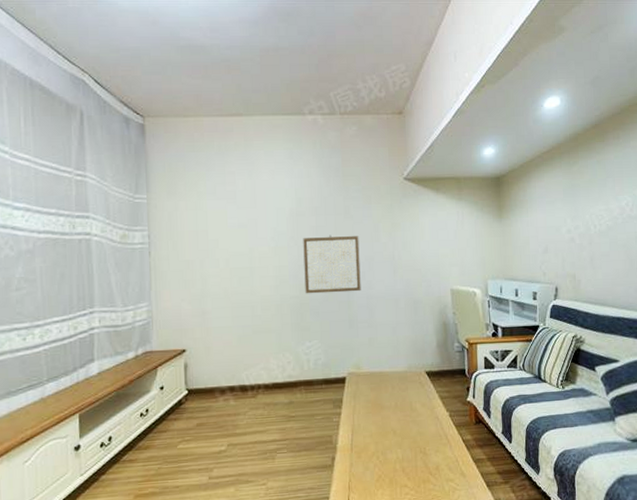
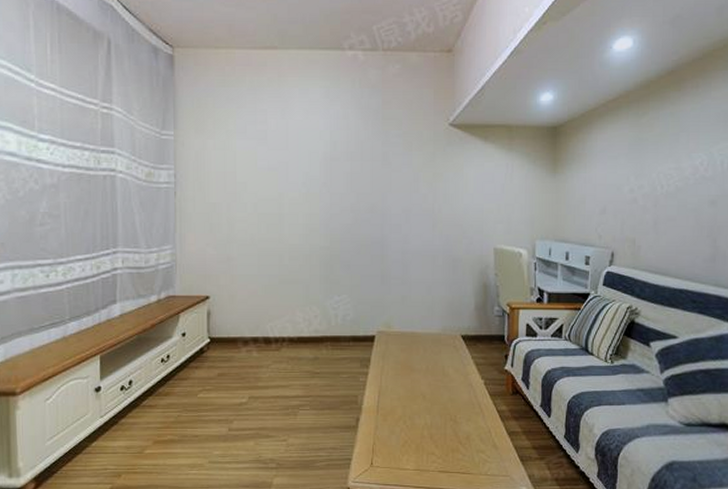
wall art: present [303,235,361,294] -> none [336,182,397,246]

